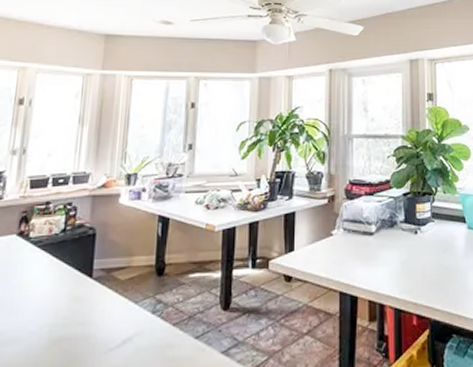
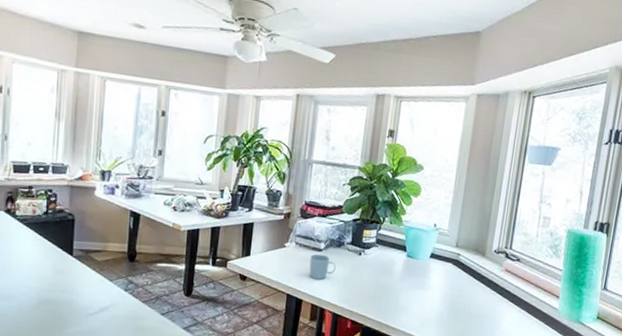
mug: none [362,238,391,269] -> present [309,254,336,280]

